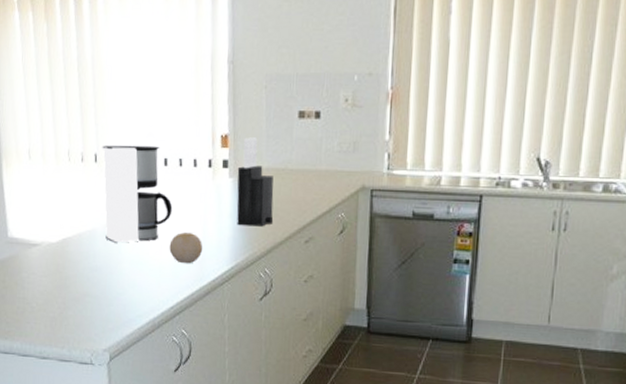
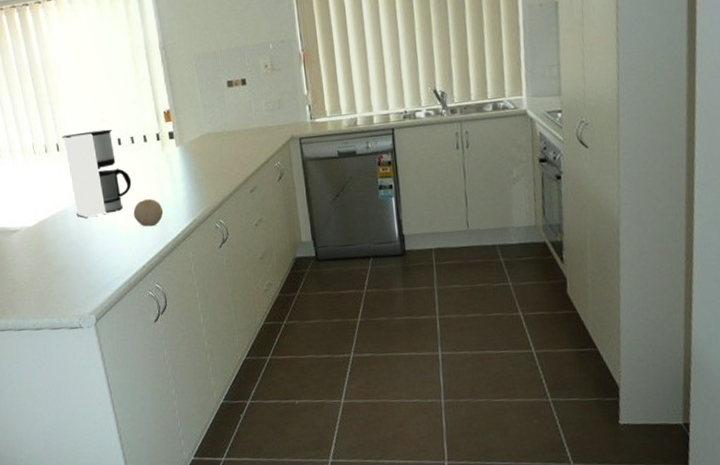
knife block: present [236,137,274,227] -> none [182,109,221,187]

